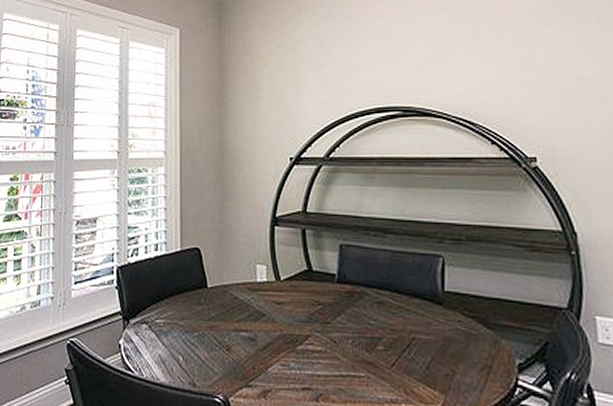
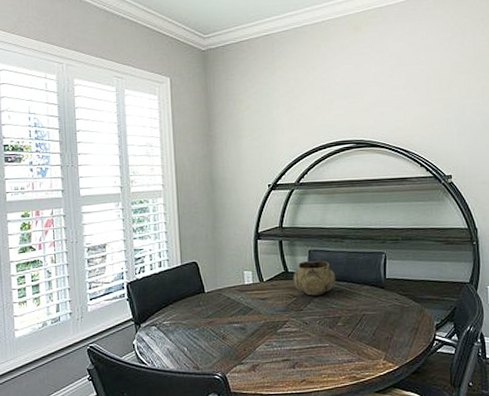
decorative bowl: none [318,258,375,306] -> present [293,260,336,296]

